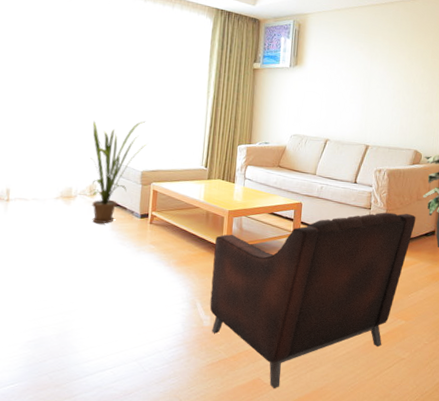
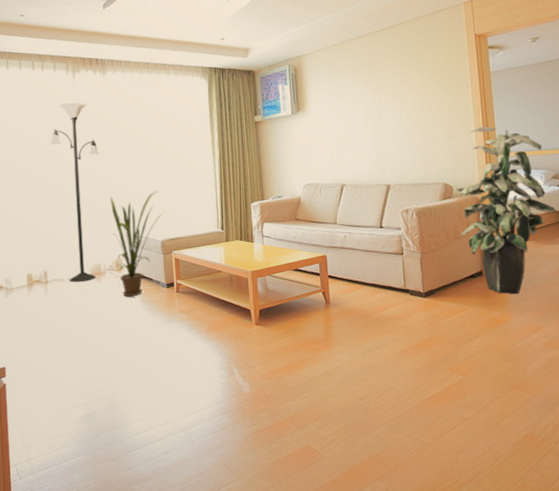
floor lamp: none [33,16,88,204] -> present [50,102,100,283]
armchair: present [209,212,416,388] -> none [242,255,458,456]

